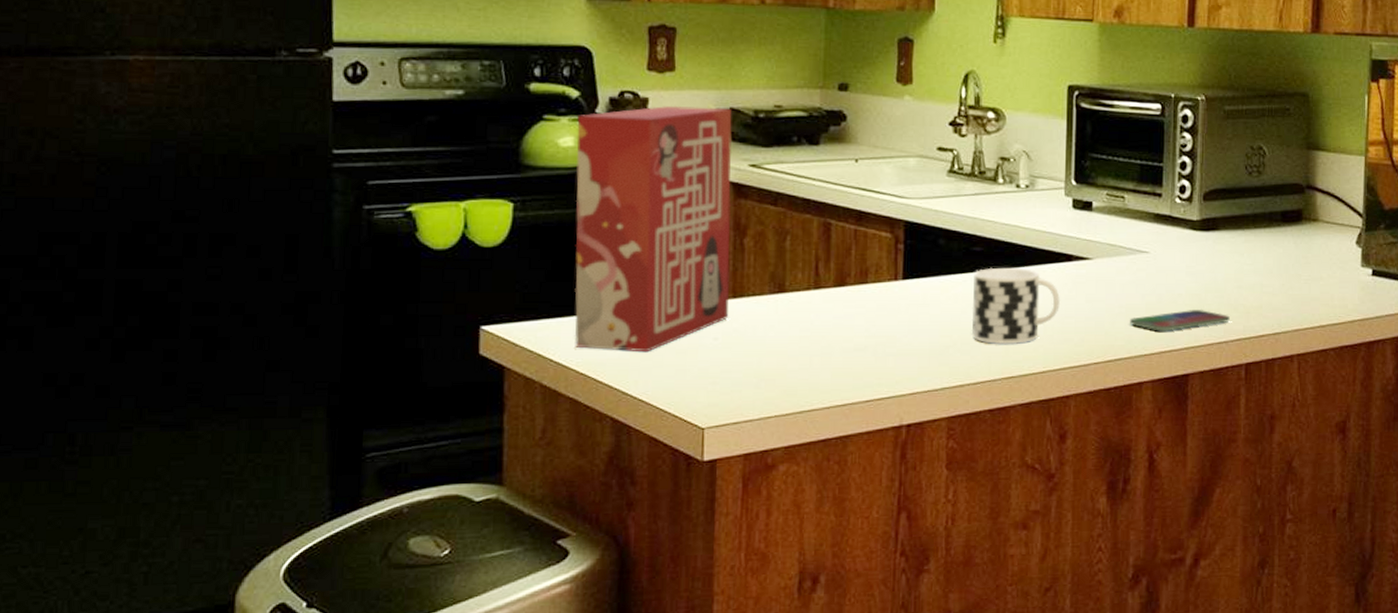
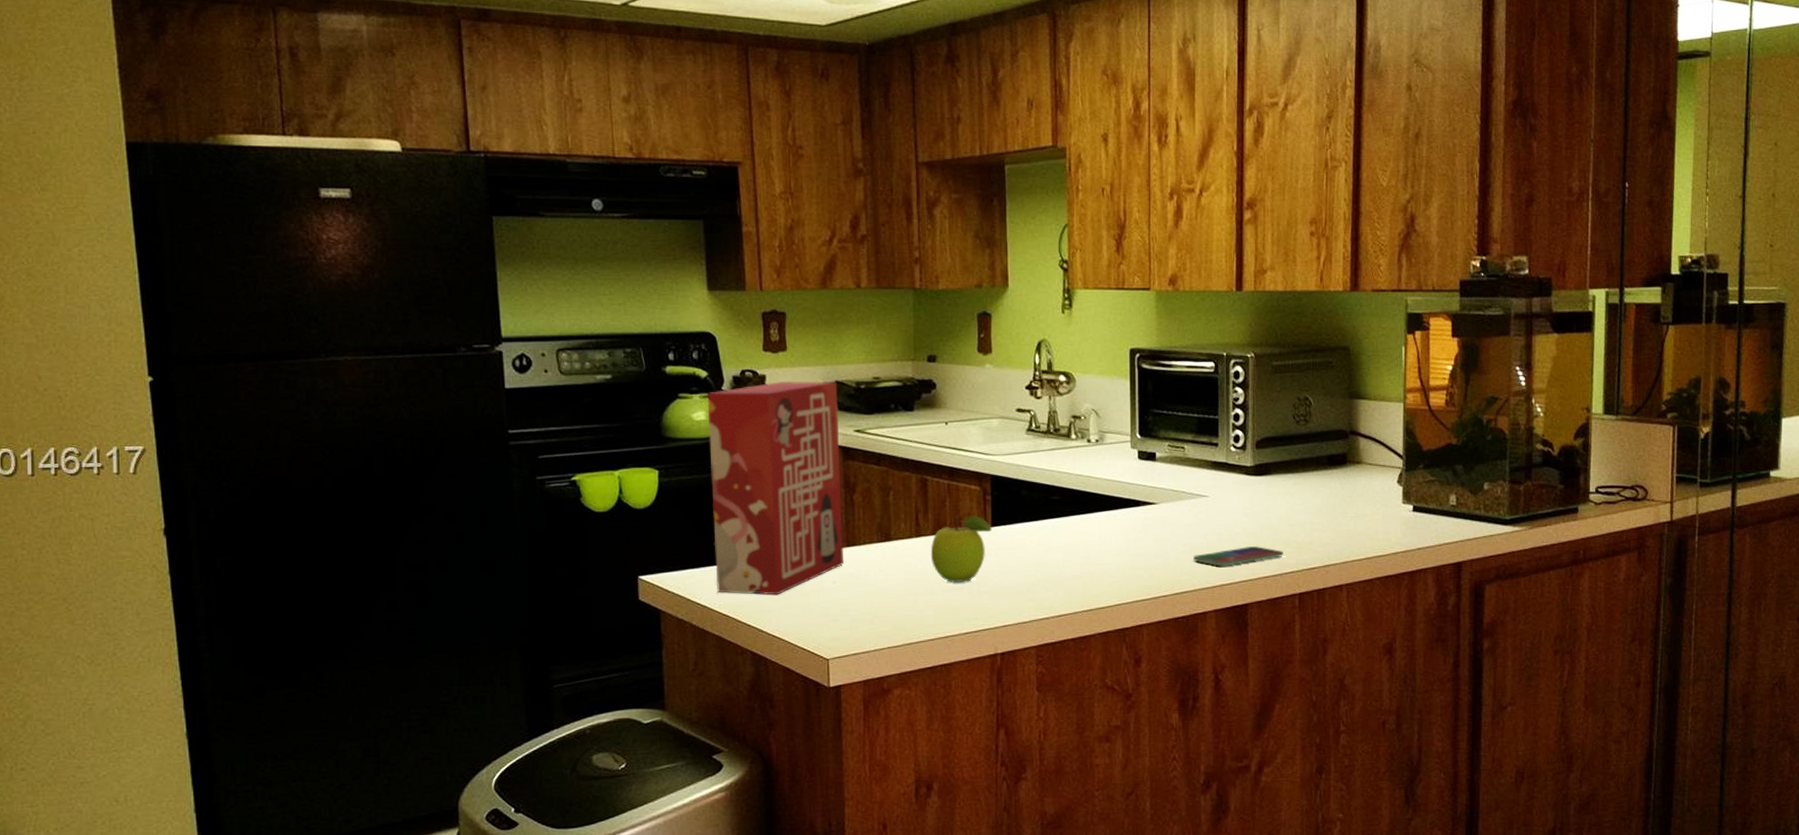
fruit: none [830,265,904,342] -> present [930,515,993,582]
cup: present [971,267,1060,345] -> none [1053,513,1130,582]

